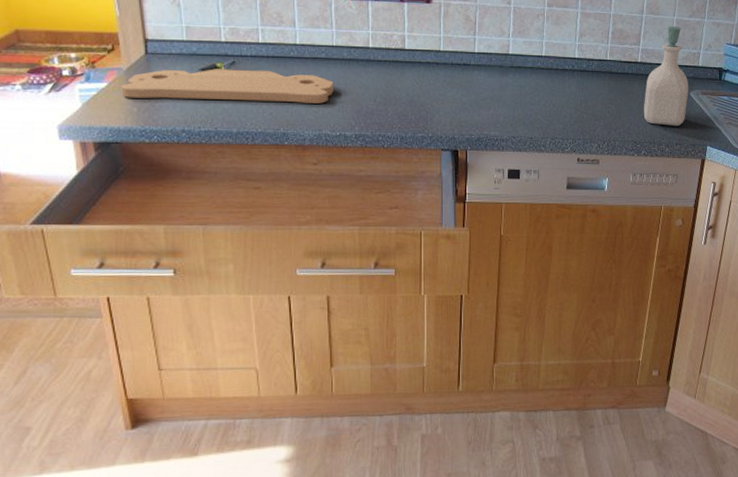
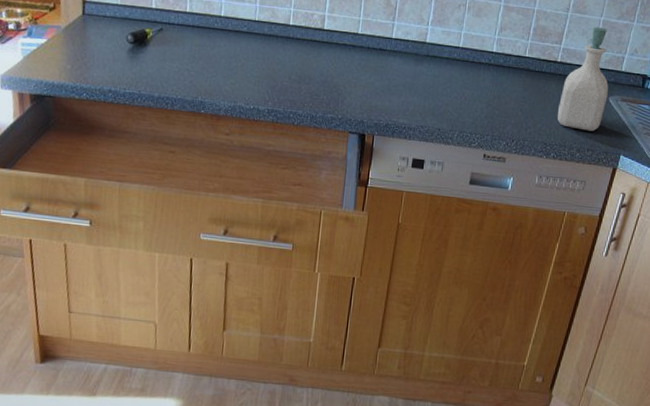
cutting board: present [121,69,334,104] -> none [58,31,252,76]

